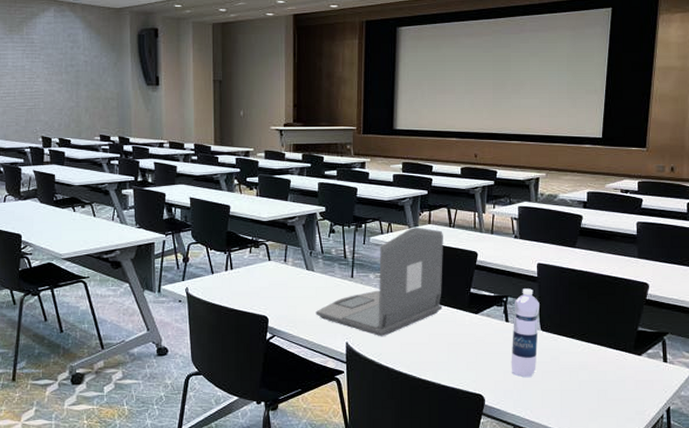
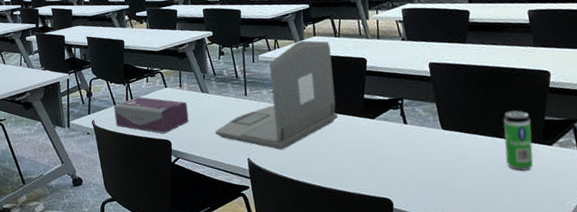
tissue box: none [211,267,290,309] -> present [114,96,189,134]
water bottle: present [511,288,540,377] -> none [410,88,443,178]
beverage can: none [597,319,625,378] -> present [503,110,534,171]

